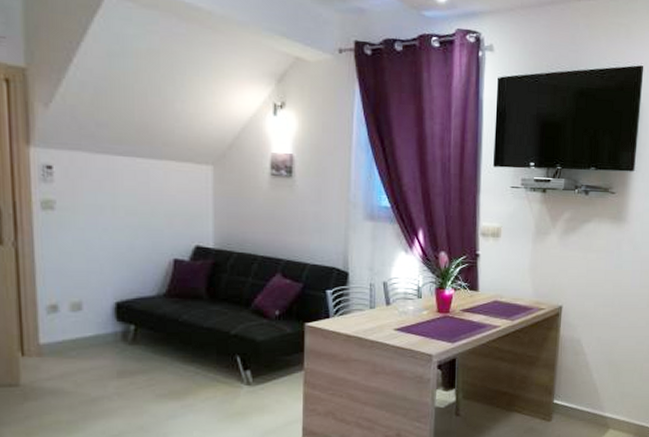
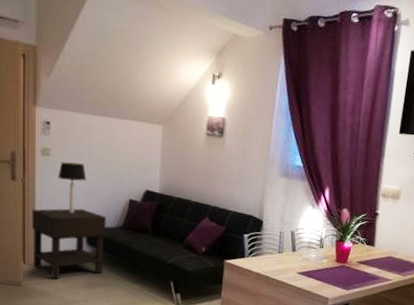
nightstand: none [30,275,144,371] -> present [31,208,107,279]
table lamp: none [68,217,110,282] -> present [58,162,86,213]

